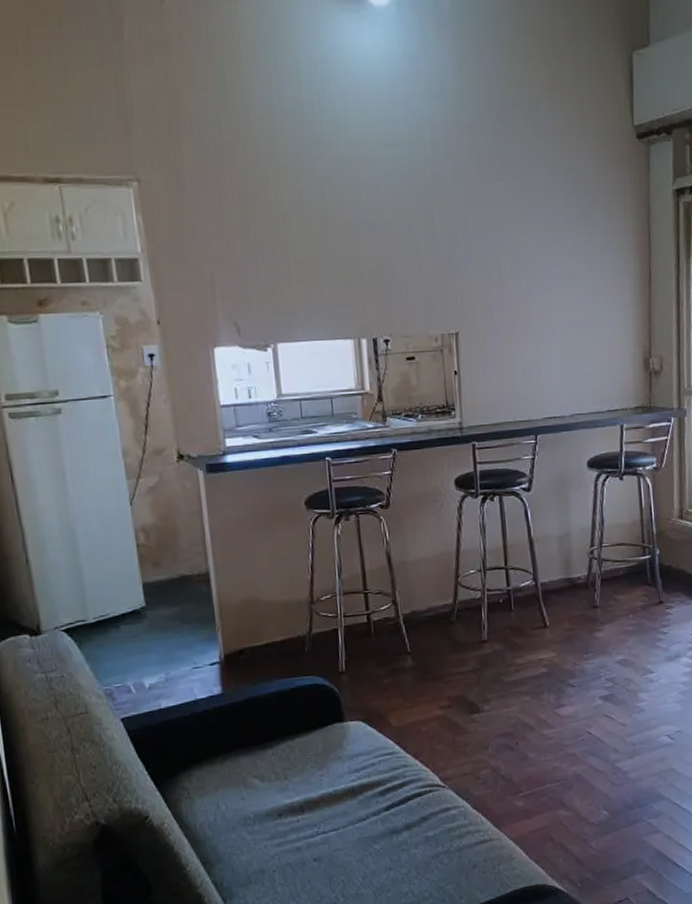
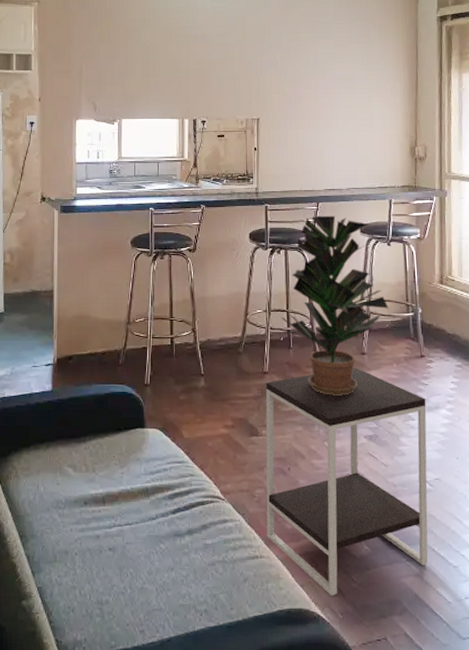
side table: none [485,622,670,867] -> present [265,366,429,596]
potted plant: none [499,449,623,658] -> present [281,215,389,395]

